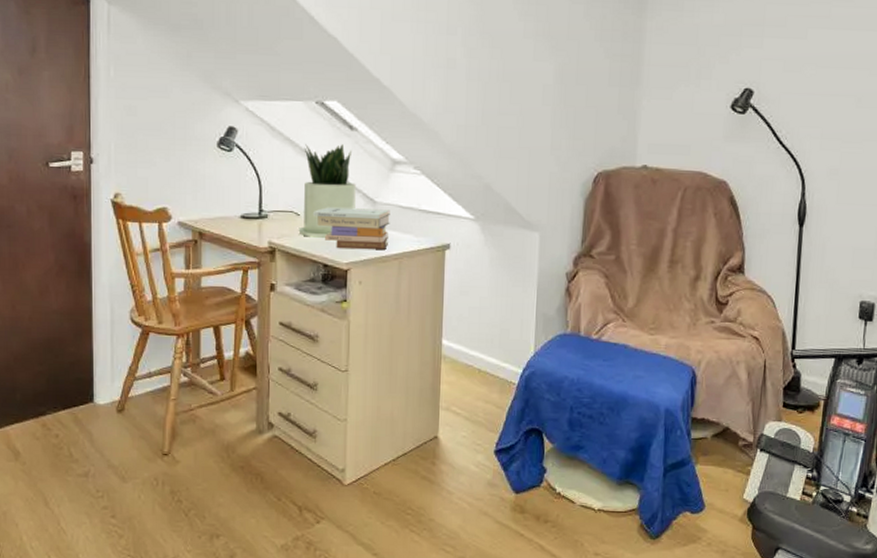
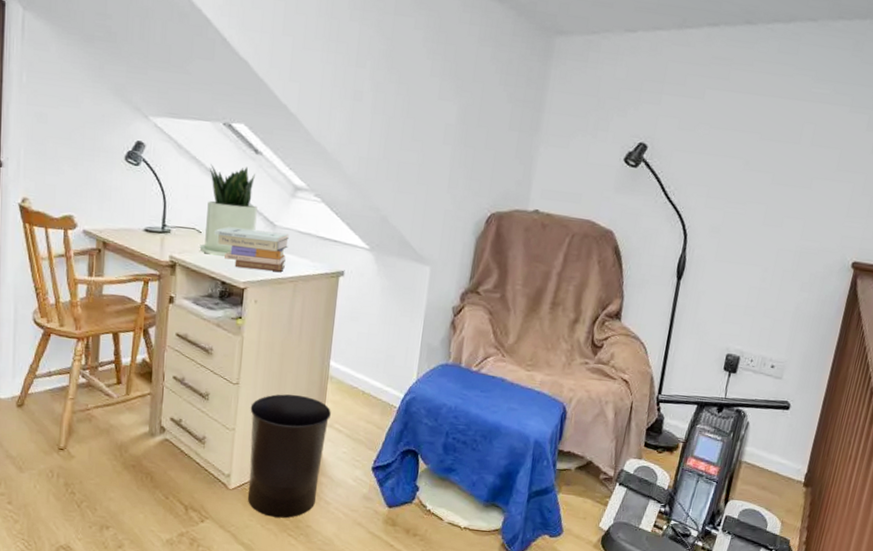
waste bin: none [361,378,447,513] -> present [247,394,331,518]

